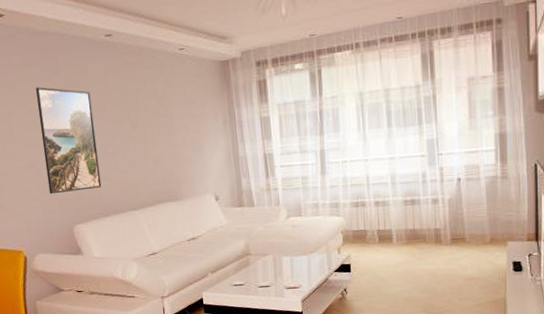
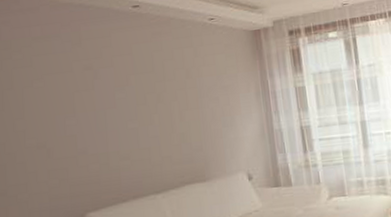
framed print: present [36,87,102,194] -> none [55,59,120,178]

